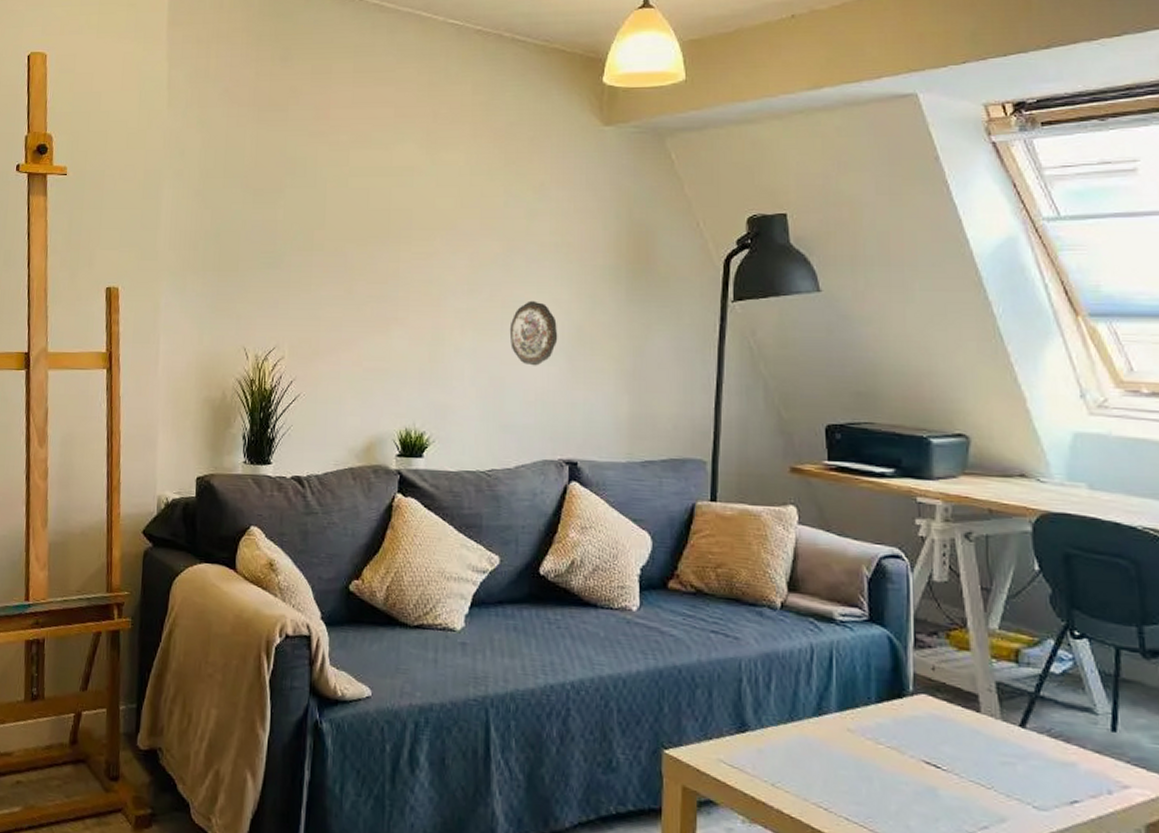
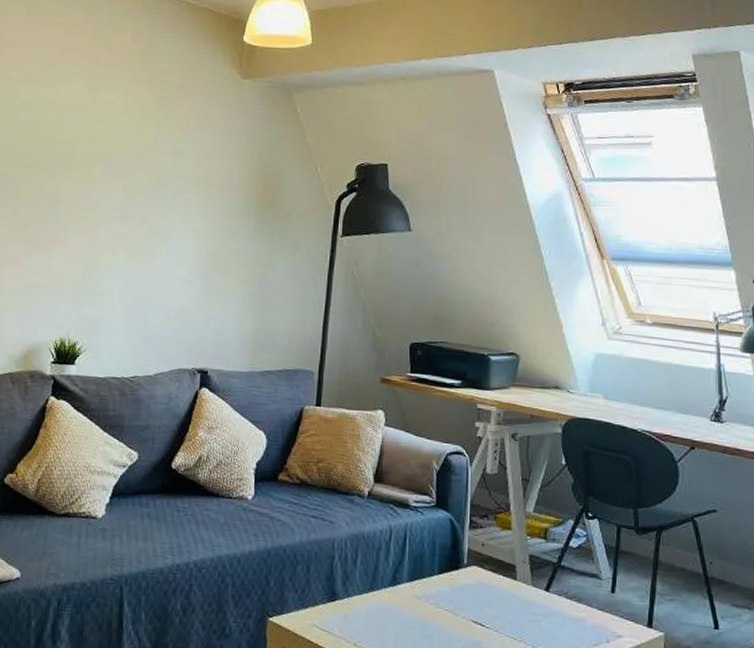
decorative plate: present [509,300,558,366] -> none [155,228,196,286]

